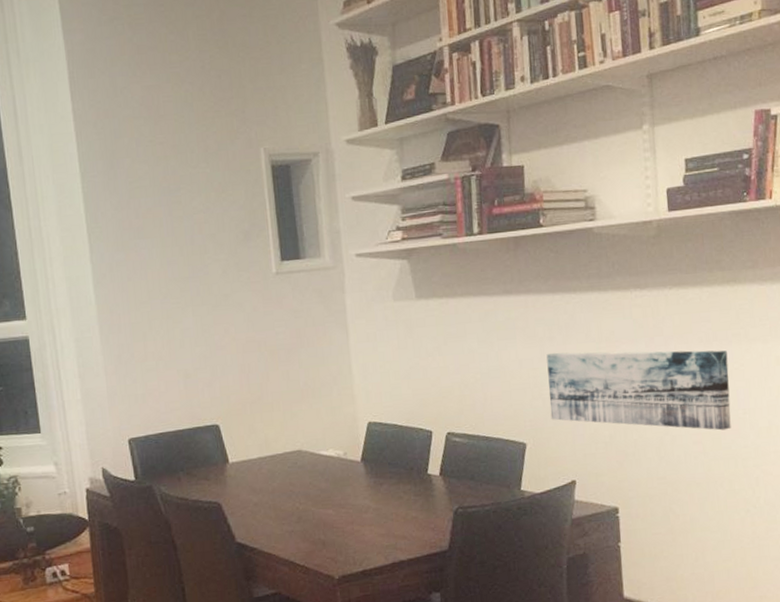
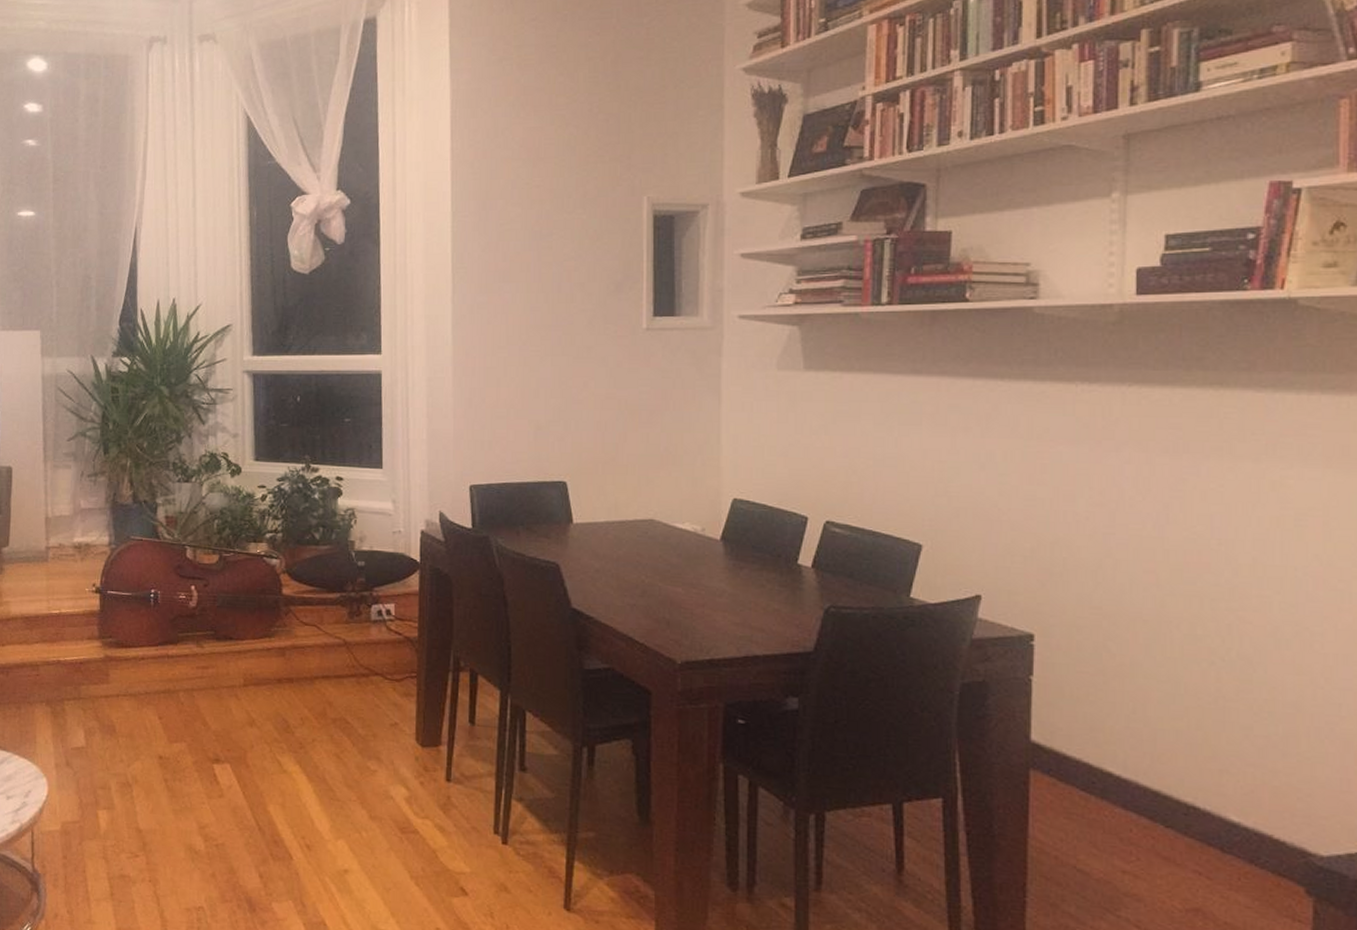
wall art: present [546,350,731,431] -> none [957,445,1202,562]

